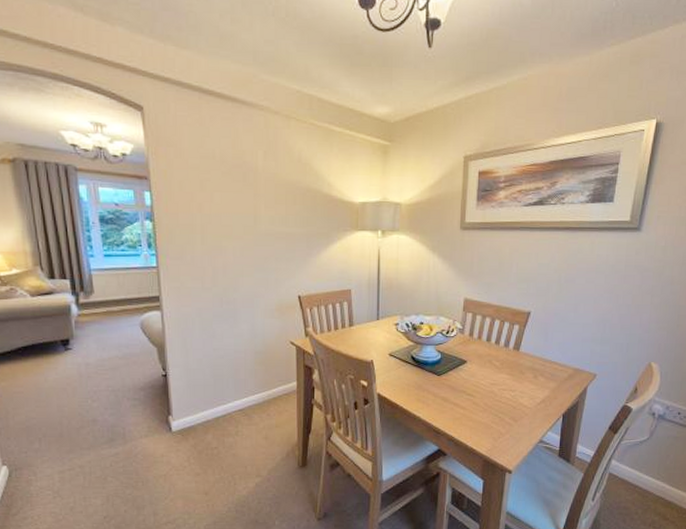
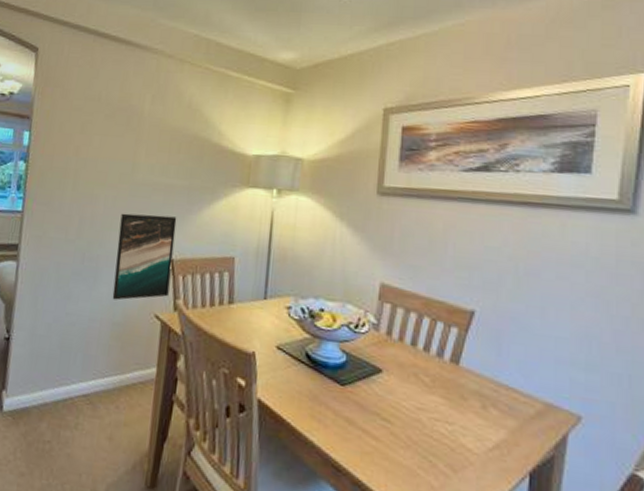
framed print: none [250,260,300,334] -> present [112,213,177,300]

